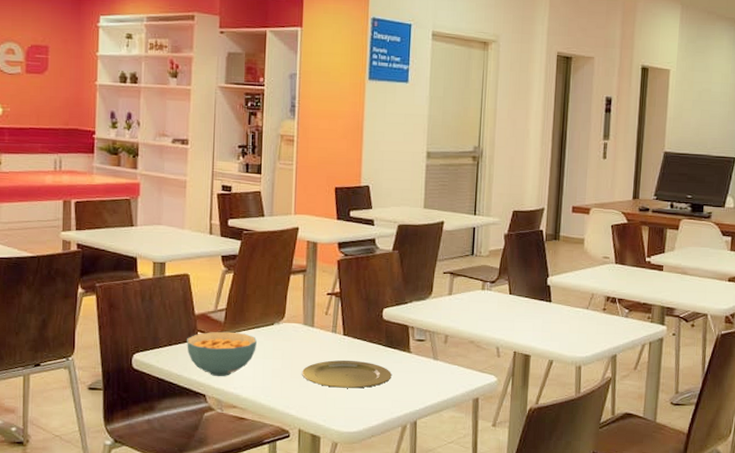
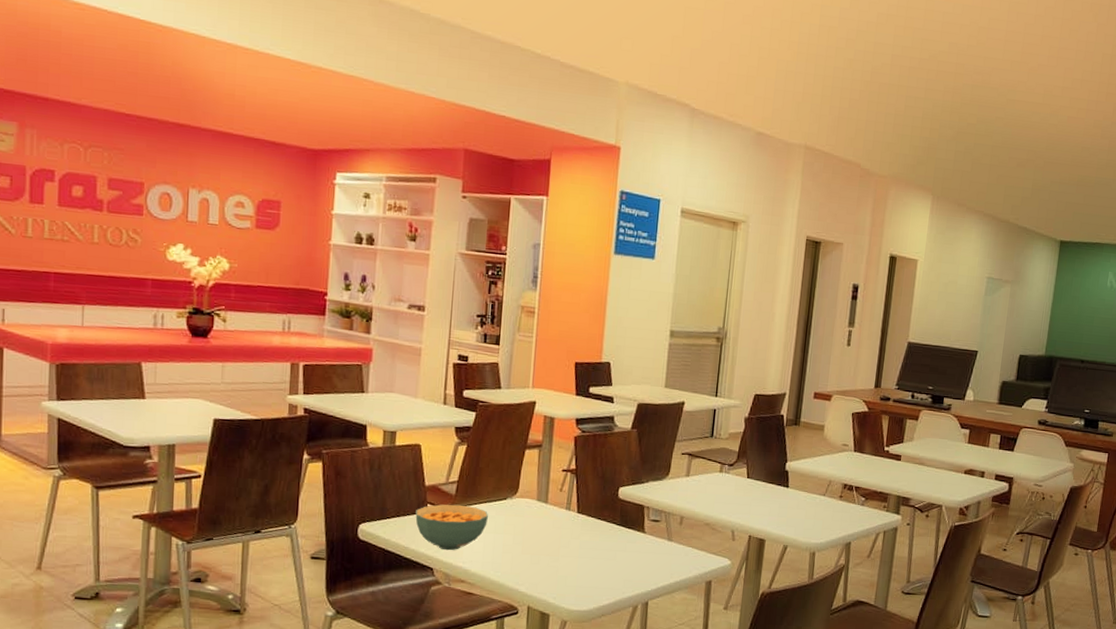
plate: present [302,359,392,389] -> none [533,537,625,567]

